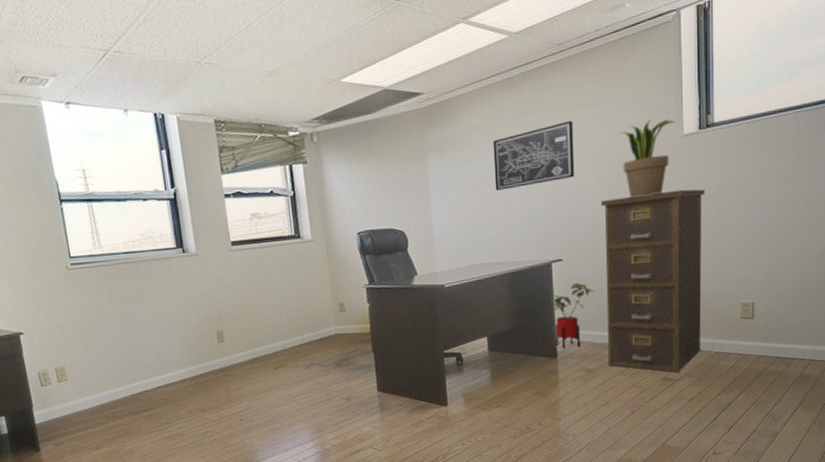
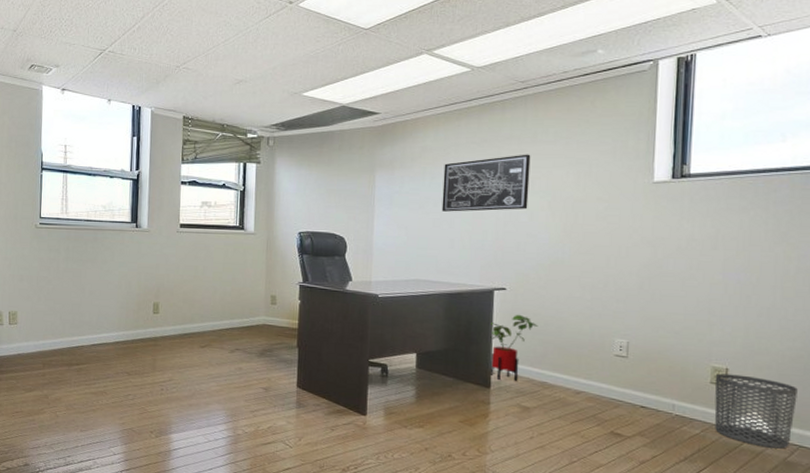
filing cabinet: present [601,189,705,373] -> none [548,235,675,429]
potted plant: present [618,119,675,198] -> none [579,163,645,238]
waste bin: none [744,306,808,367] -> present [714,373,798,449]

